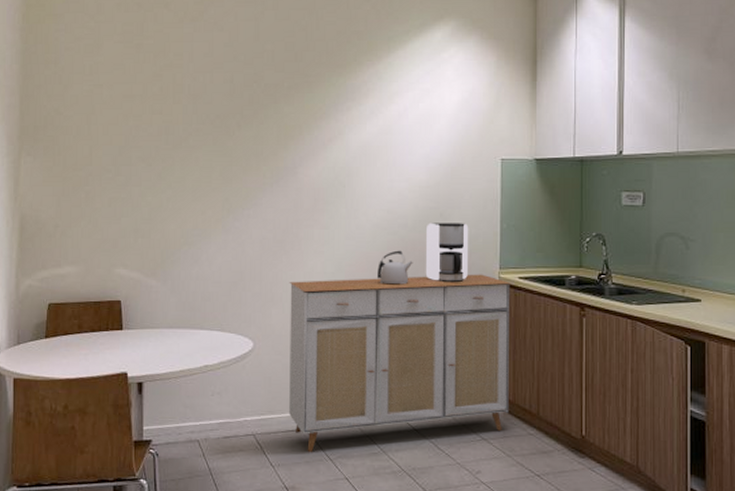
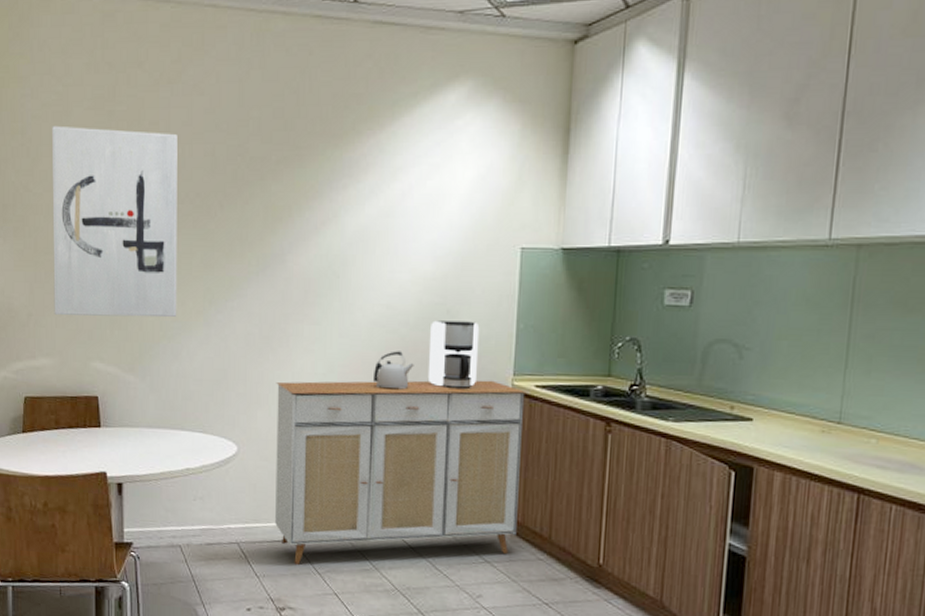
wall art: none [80,56,199,227] -> present [52,125,177,318]

